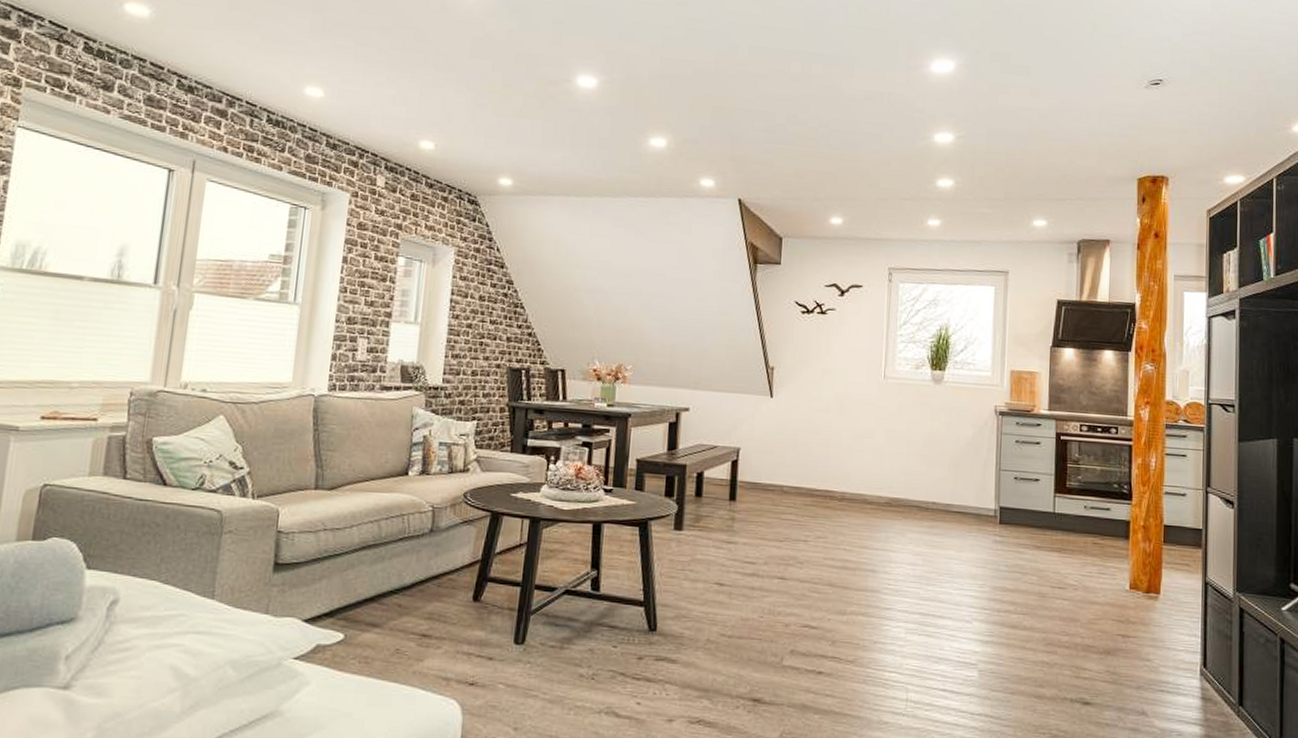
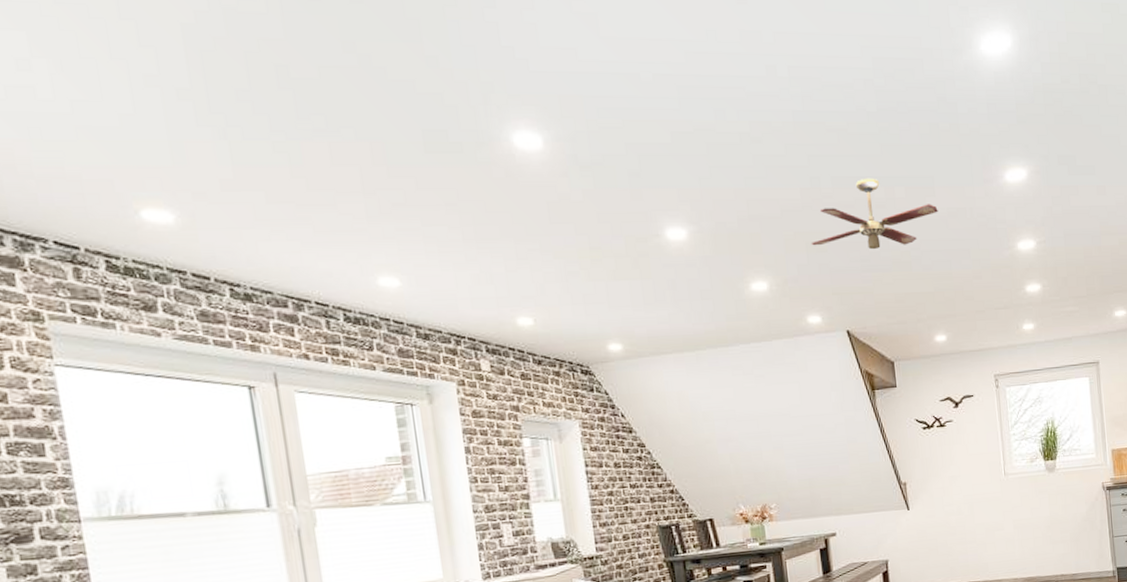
ceiling fan: none [717,51,854,122] -> present [811,178,938,250]

